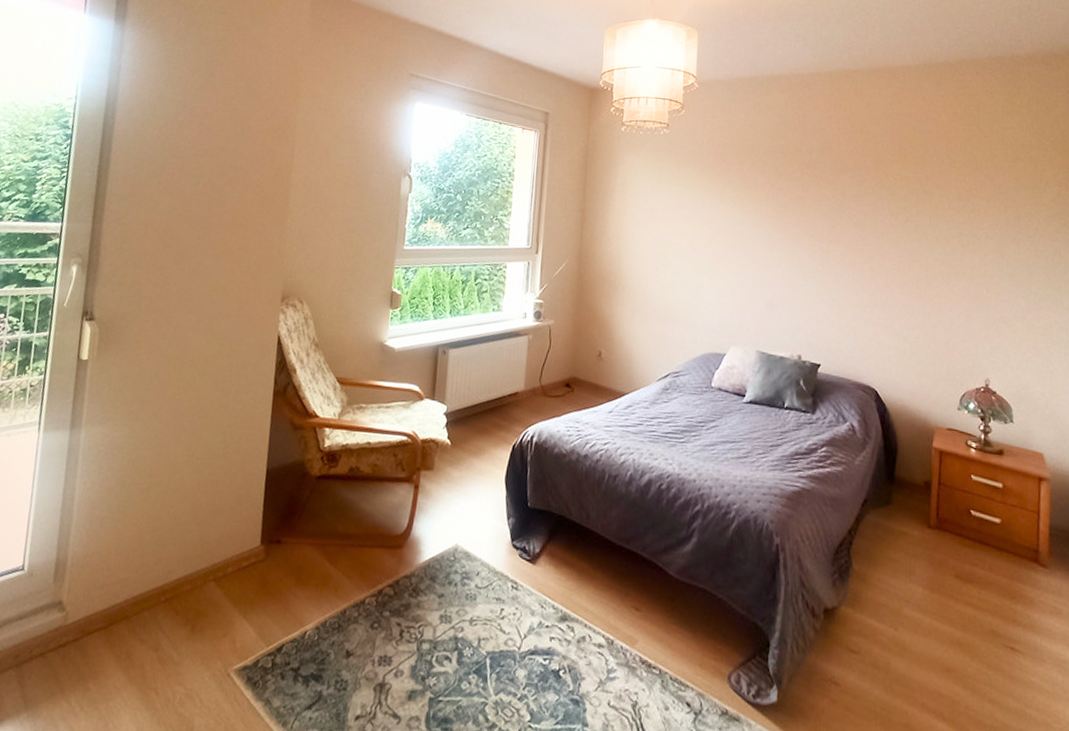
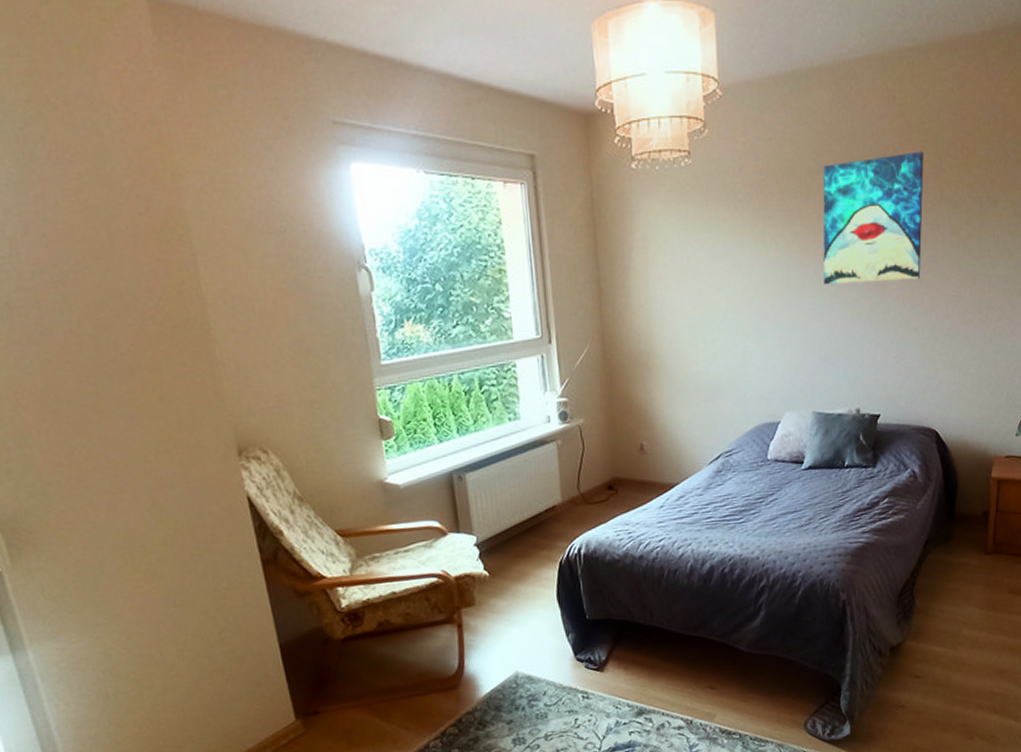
wall art: none [773,146,865,250] -> present [823,151,924,285]

